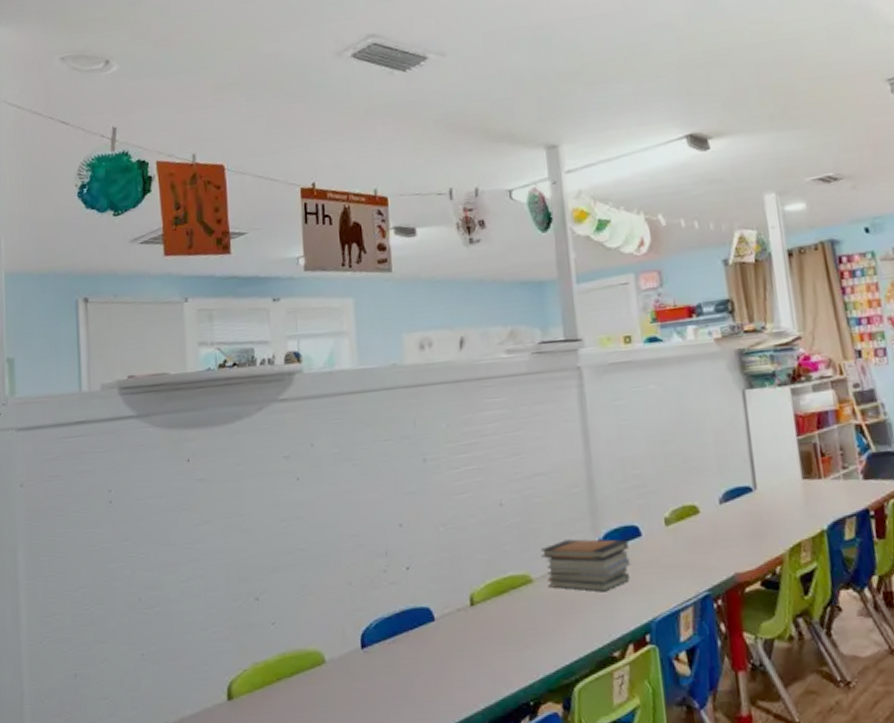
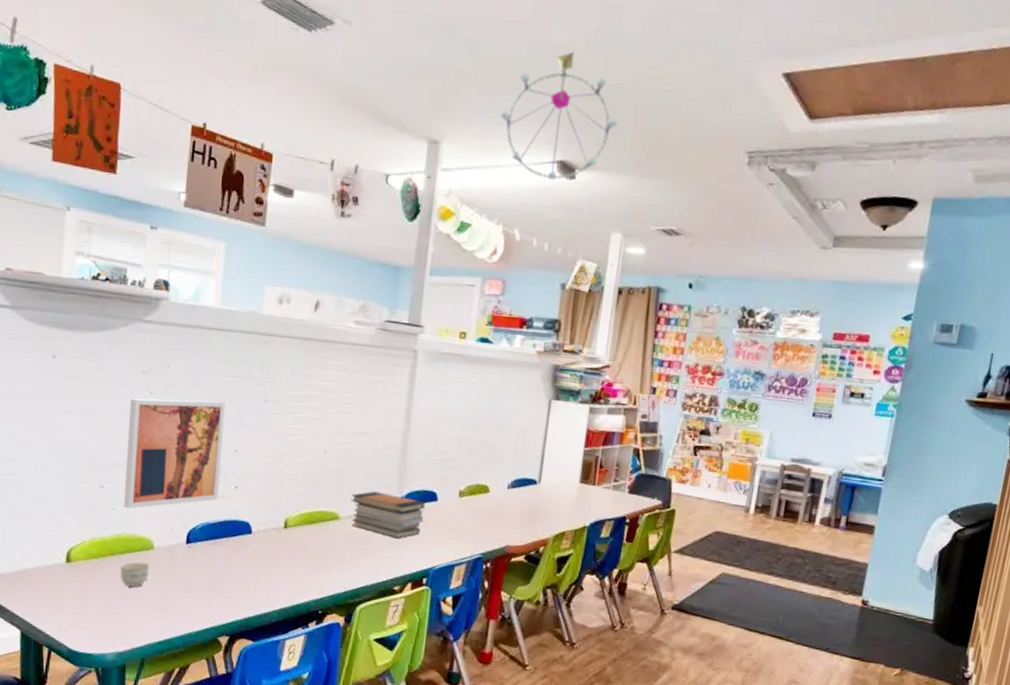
wall art: none [276,471,389,620] -> present [123,398,225,509]
cup: none [290,680,325,716] -> present [120,561,150,587]
ceiling mobile: none [616,27,740,156] -> present [501,52,617,180]

